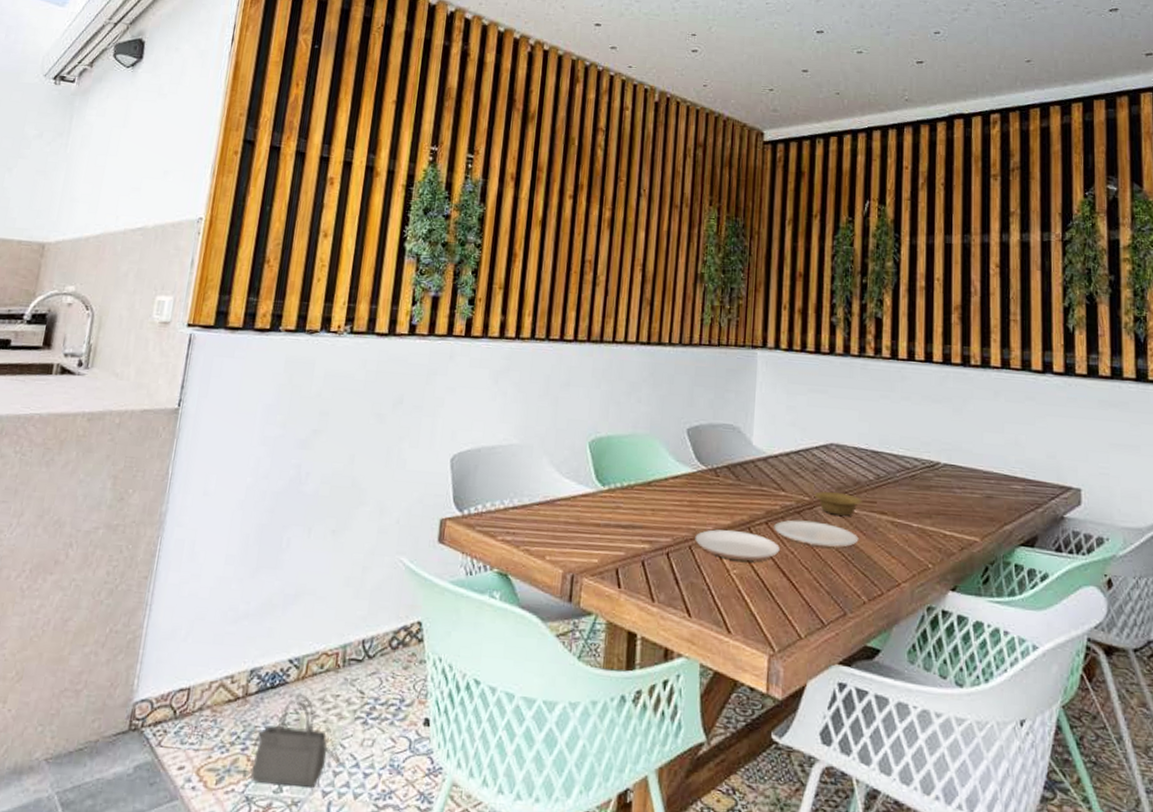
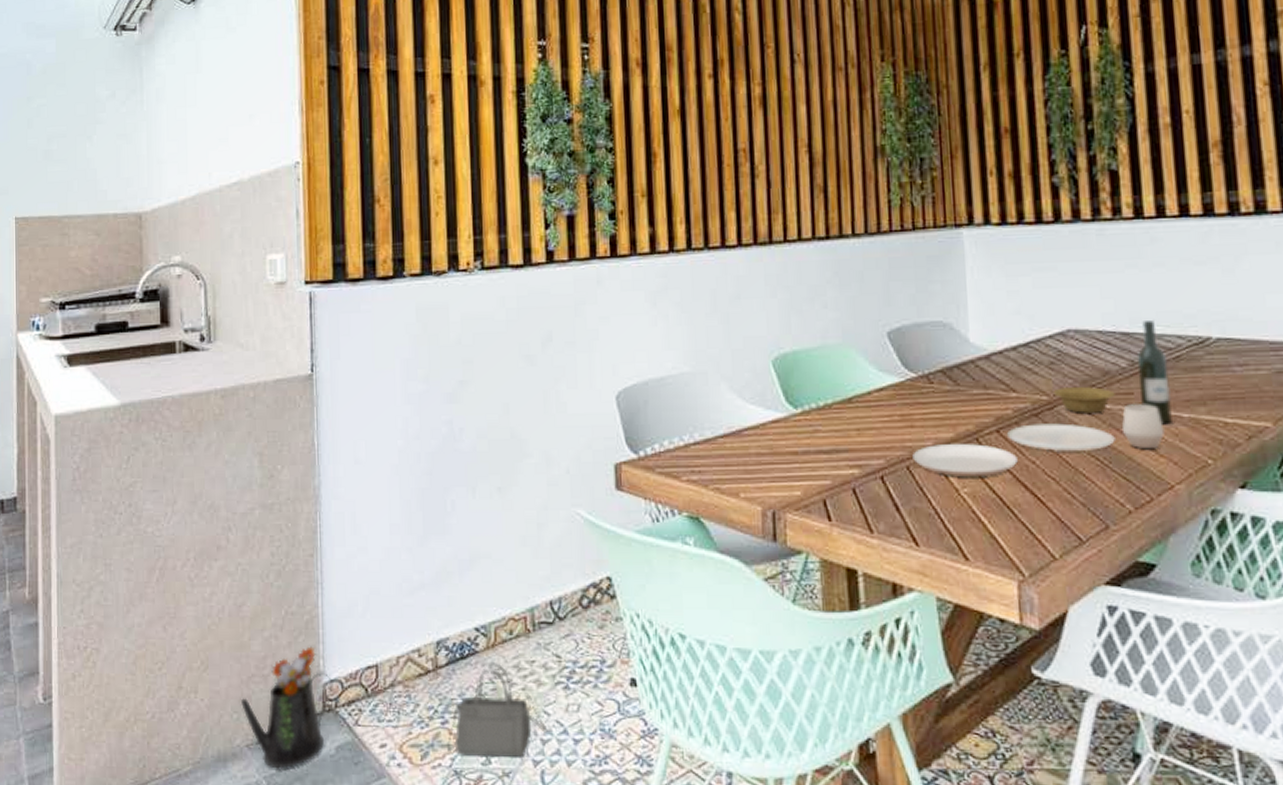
watering can: none [48,665,144,785] -> present [241,646,333,769]
cup: none [864,511,897,551] -> present [1121,404,1165,450]
wine bottle: none [881,443,906,531] -> present [1136,321,1172,425]

